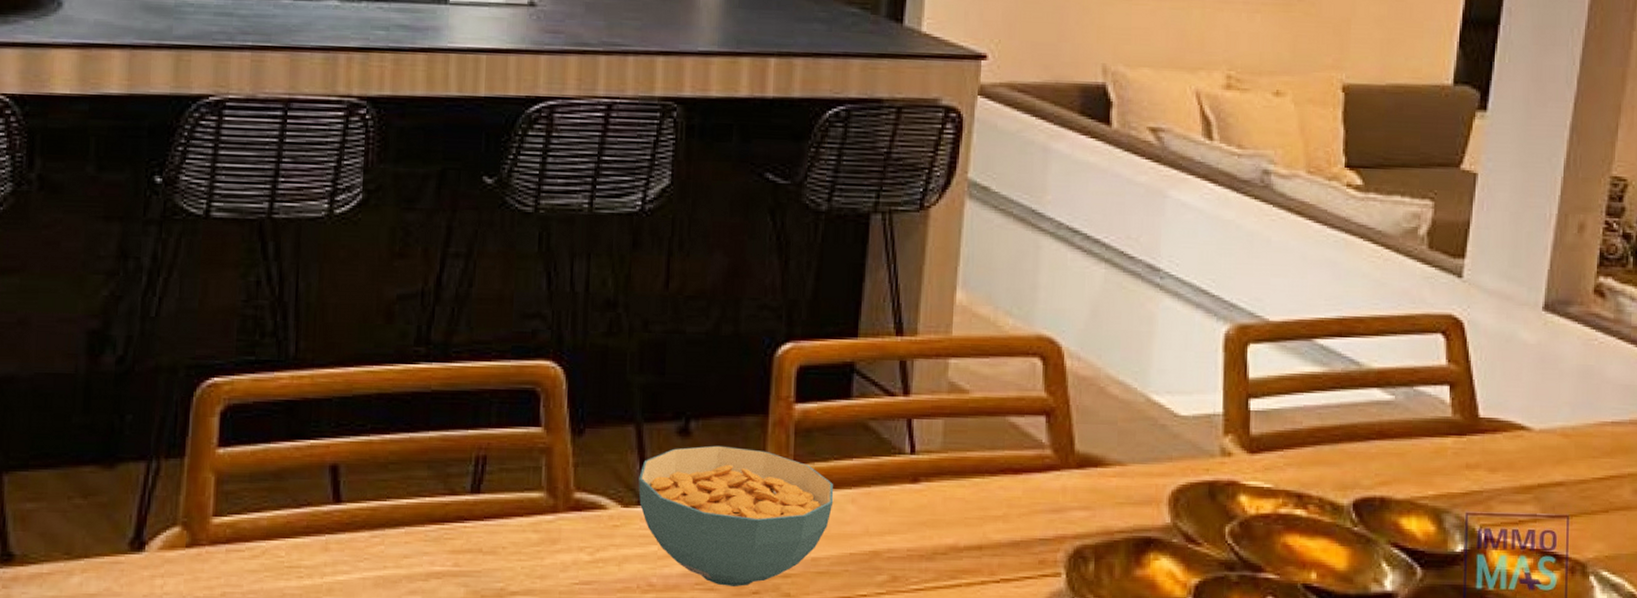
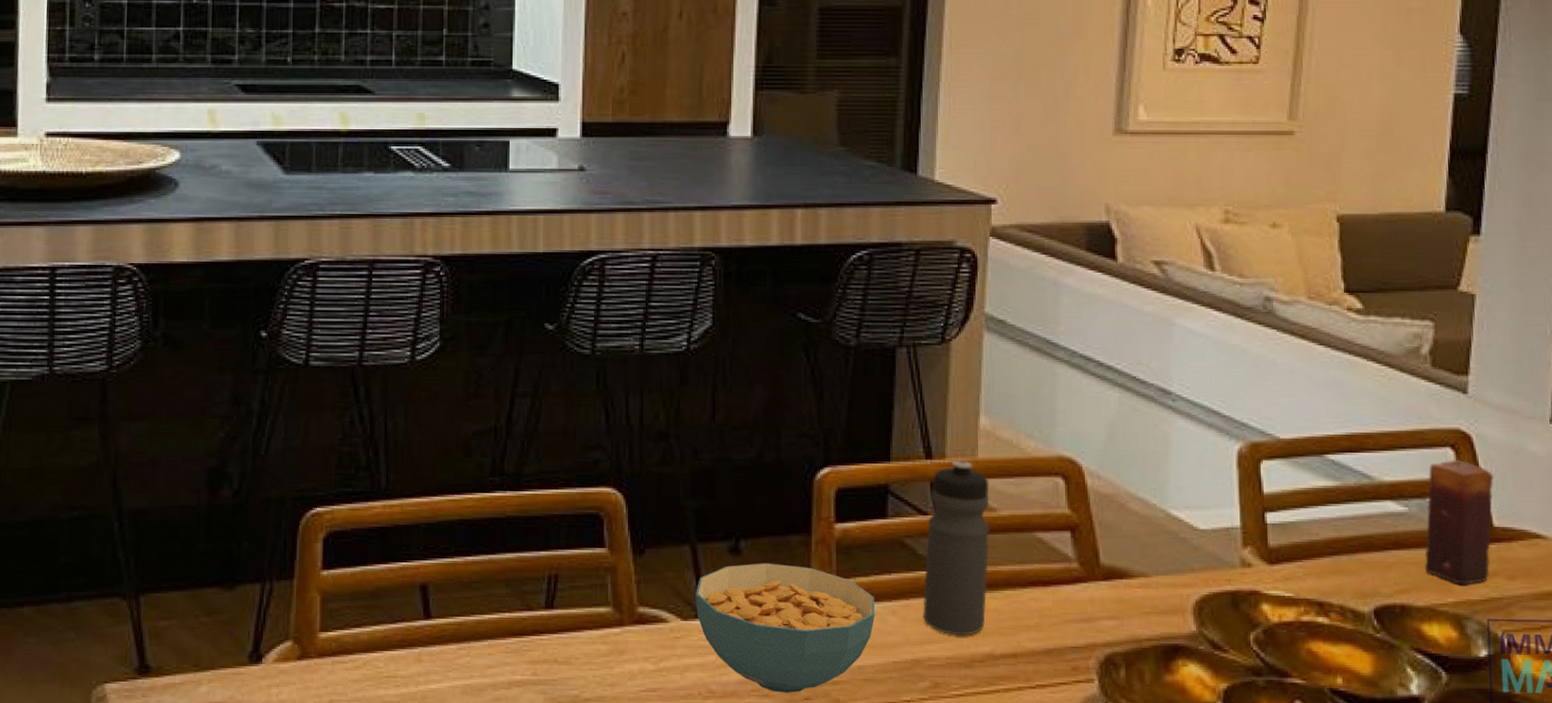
water bottle: none [884,337,963,526] -> present [923,460,990,636]
candle: none [1408,347,1483,477] -> present [1425,460,1494,585]

